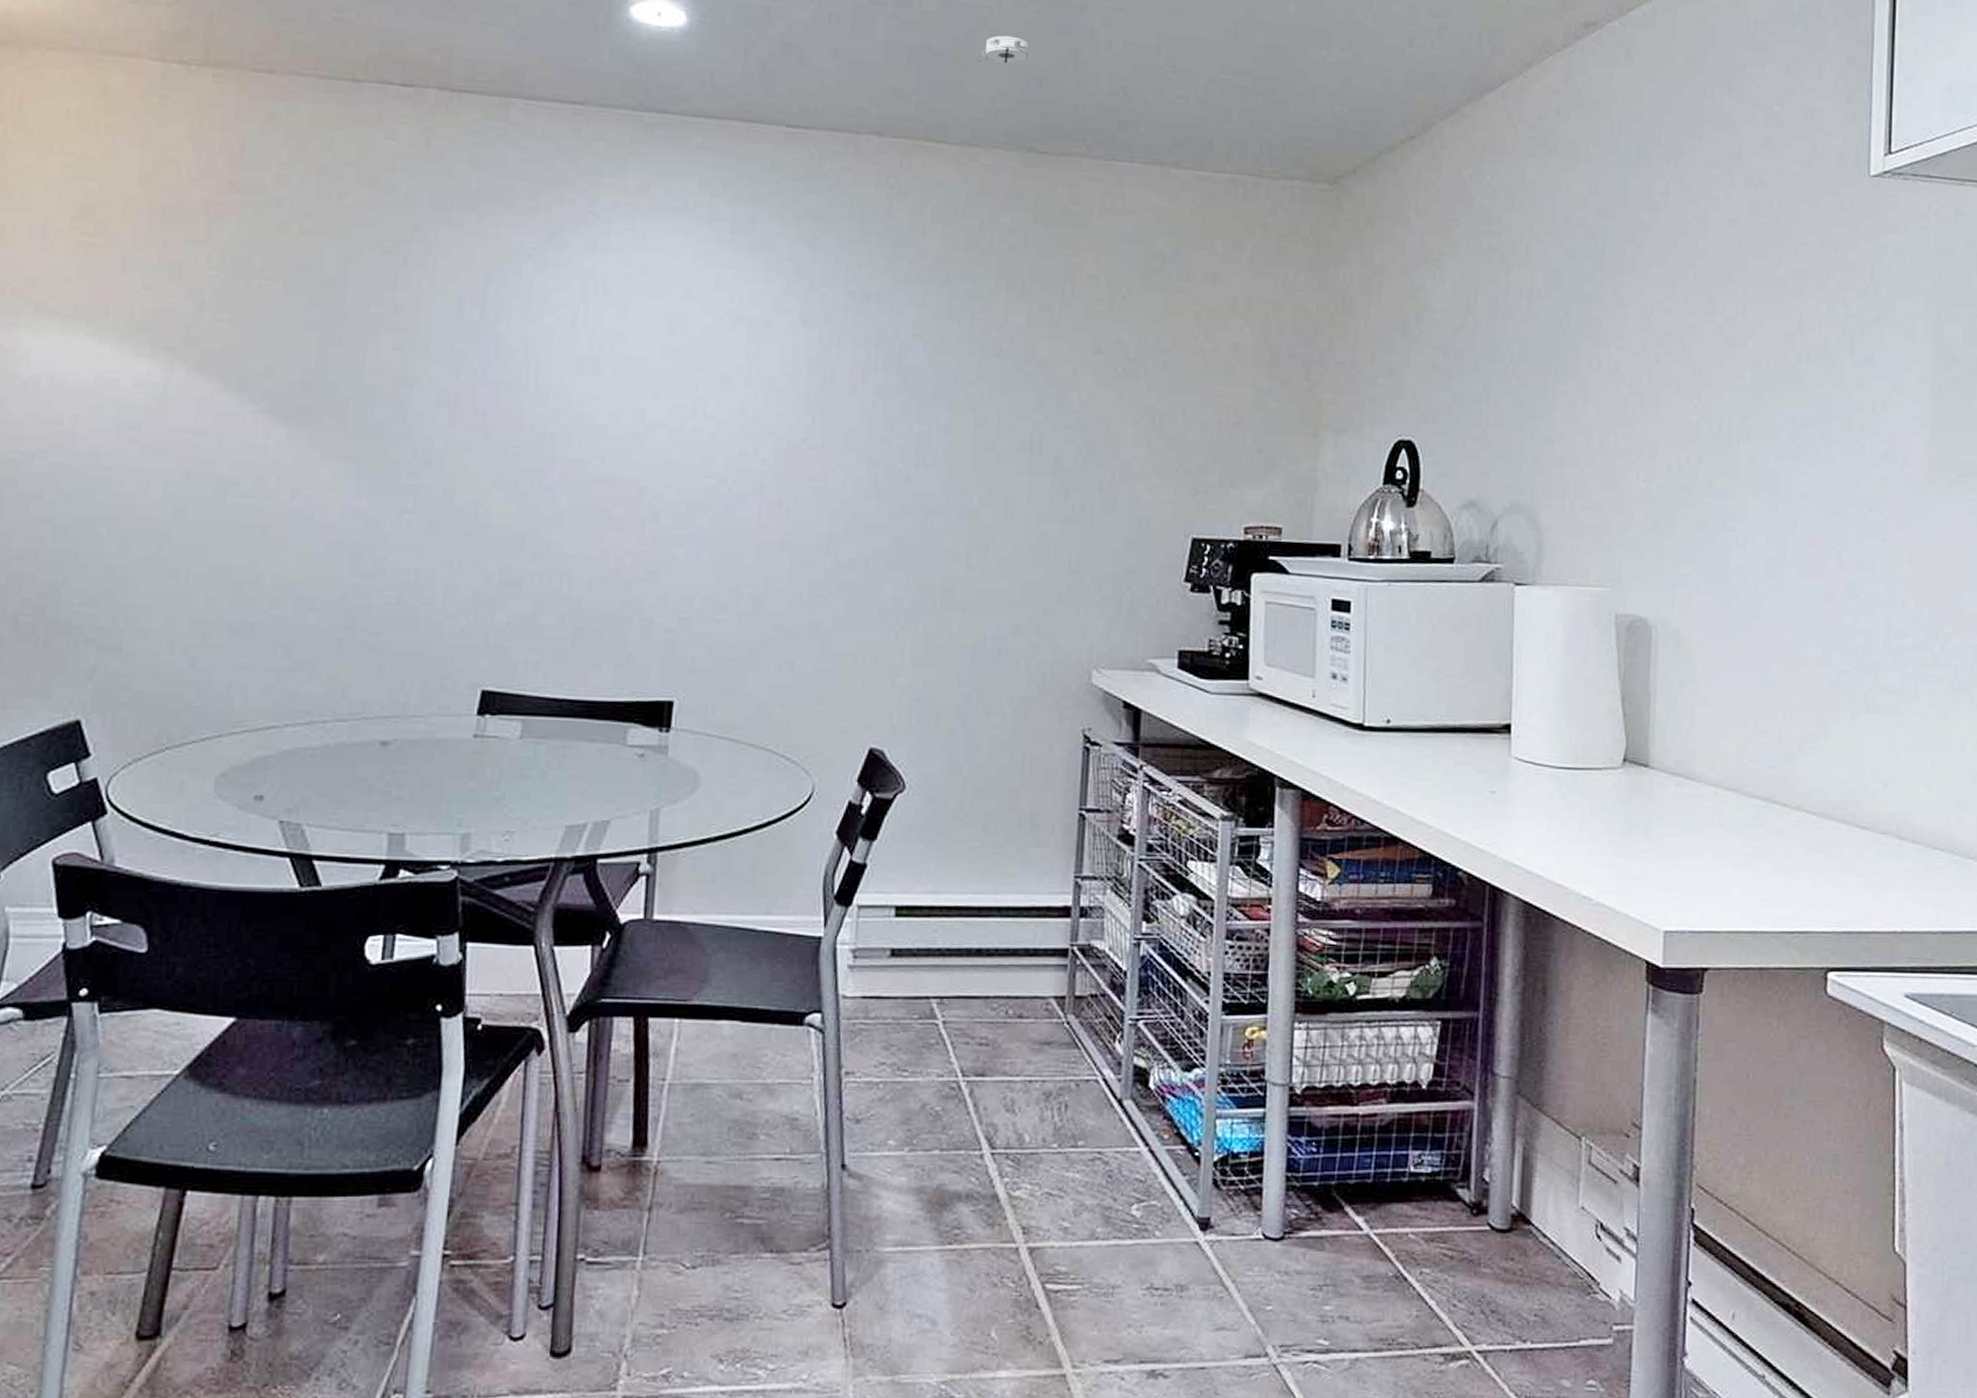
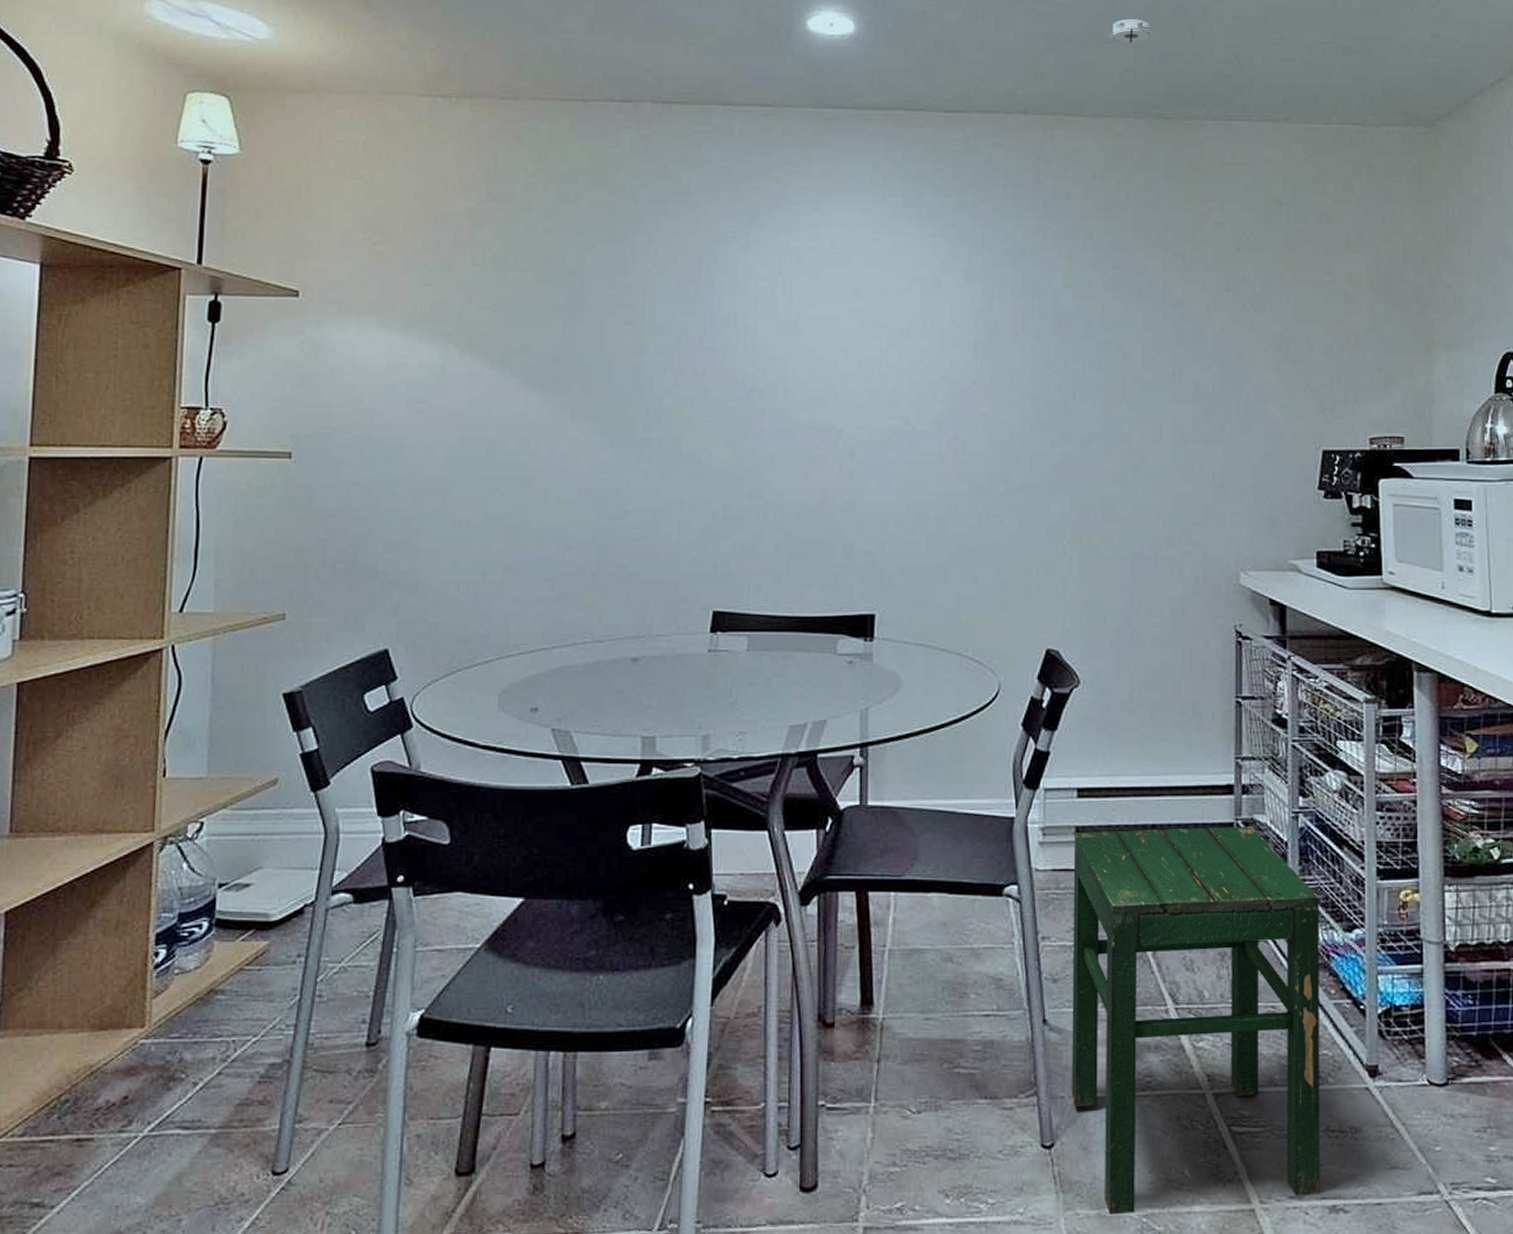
stool: none [869,952,1158,1381] -> present [1071,826,1320,1215]

